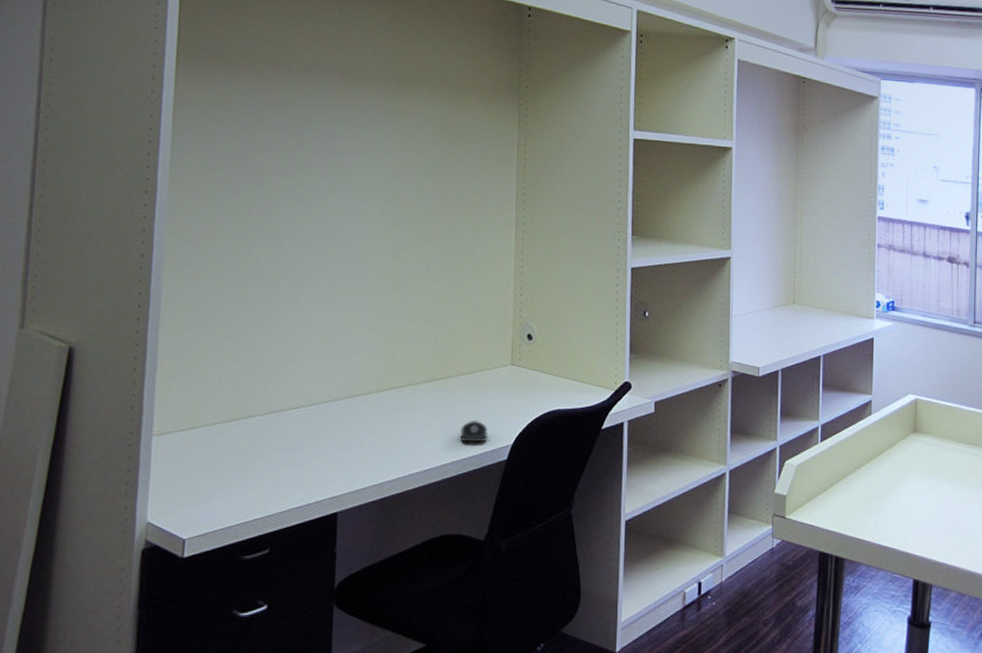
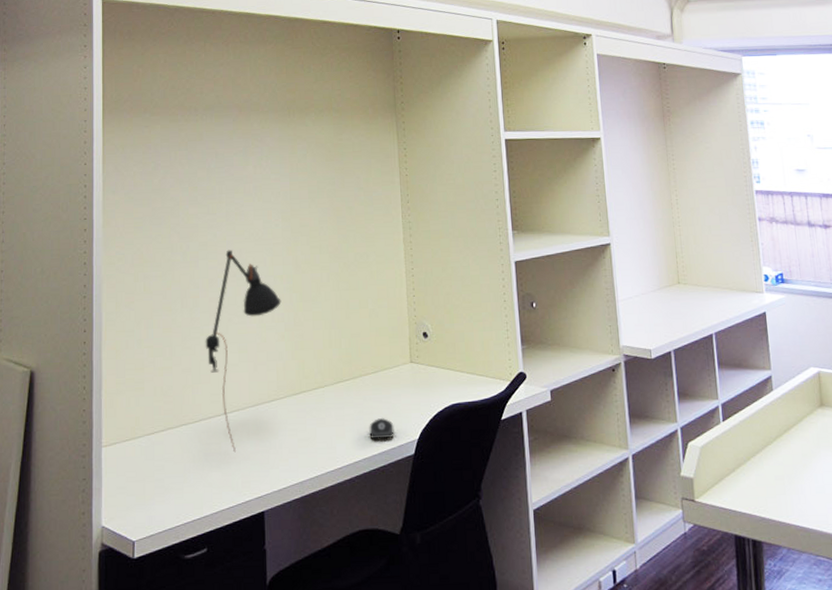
desk lamp: none [282,229,374,449] -> present [205,249,281,453]

